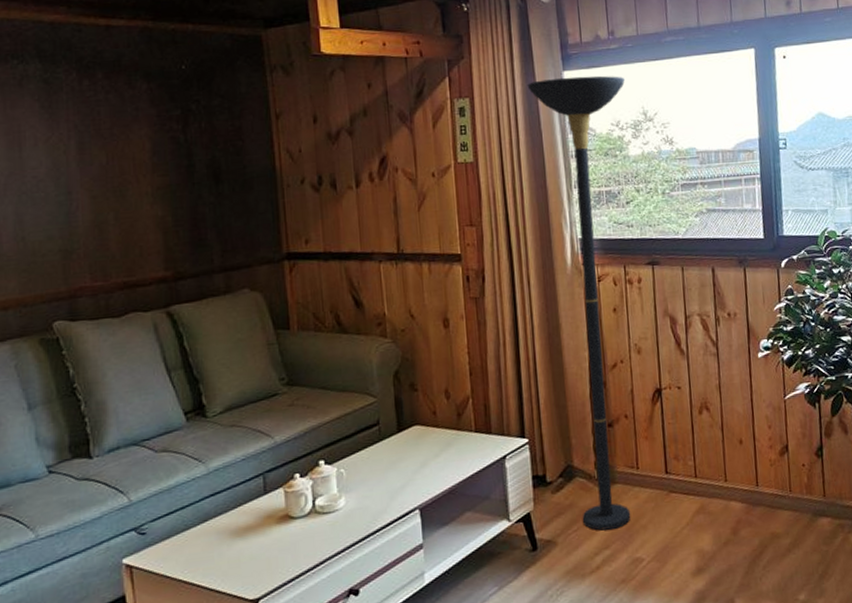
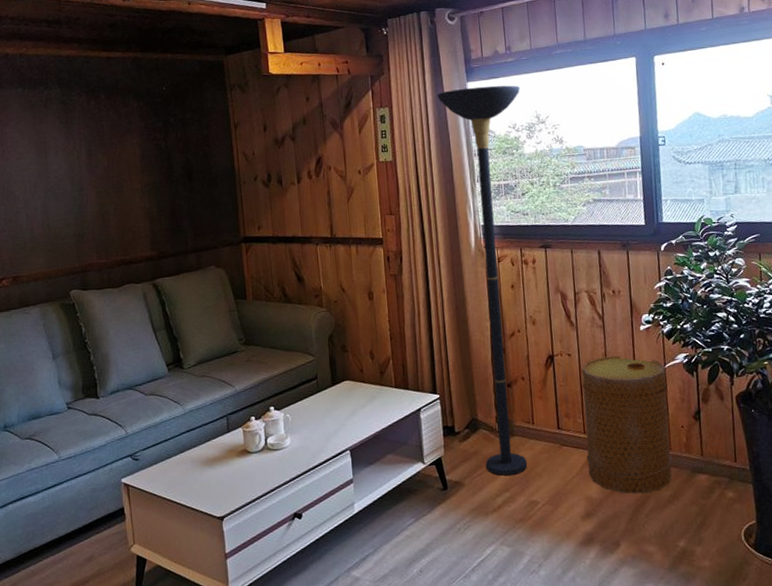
basket: none [692,386,792,544] -> present [581,355,672,494]

